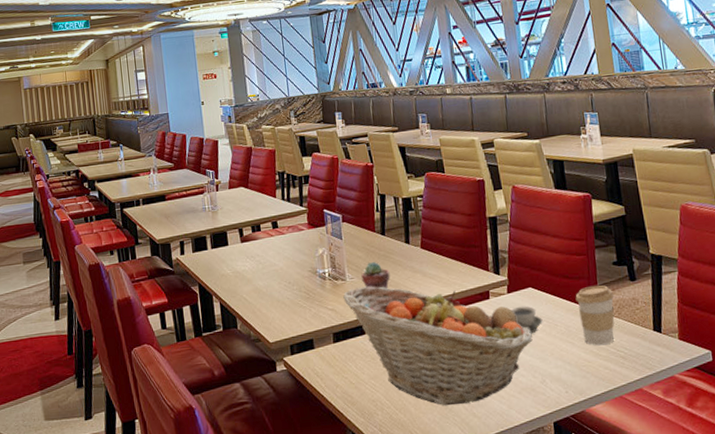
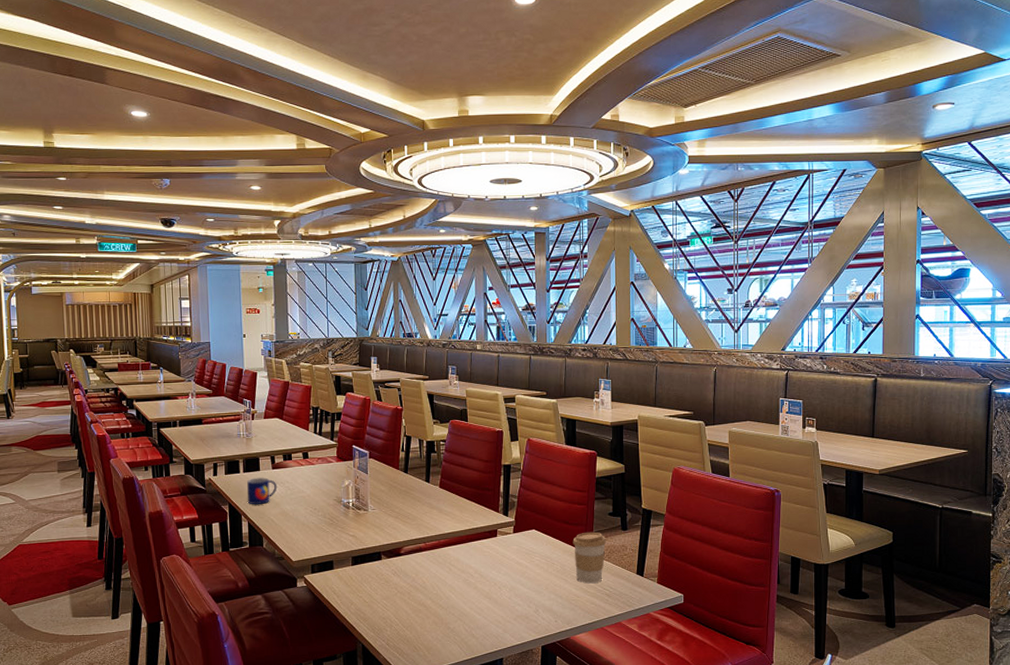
mug: none [216,252,248,284] -> present [247,477,278,505]
fruit basket: present [343,286,533,406] -> none [364,517,531,627]
potted succulent: present [361,261,391,289] -> none [382,495,409,522]
cup: present [511,306,543,334] -> none [515,545,542,570]

